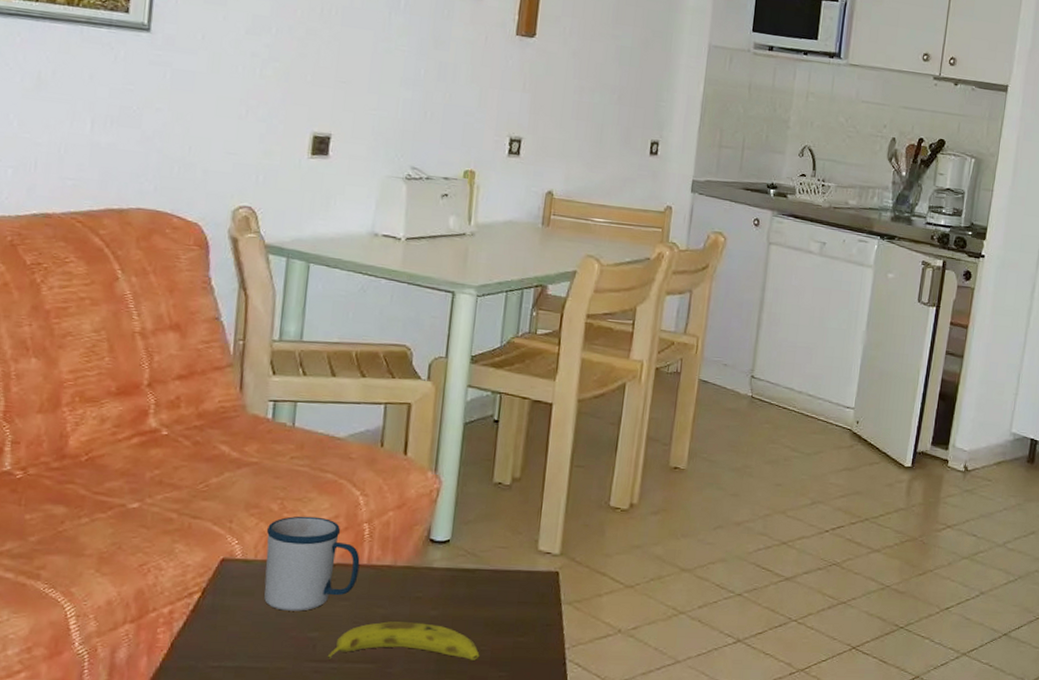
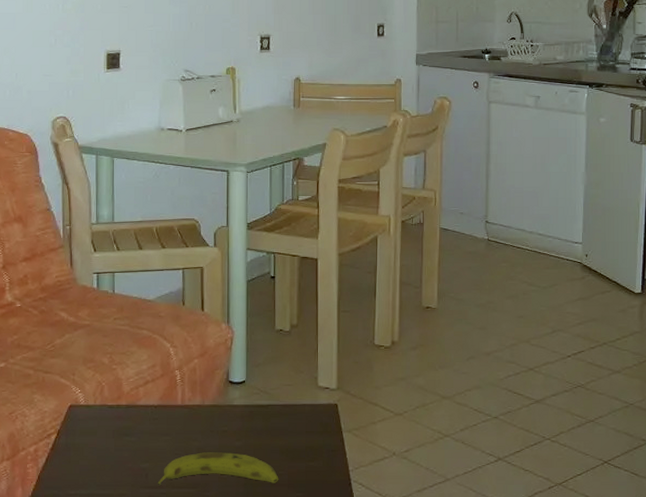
mug: present [264,516,360,611] -> none [102,367,175,446]

